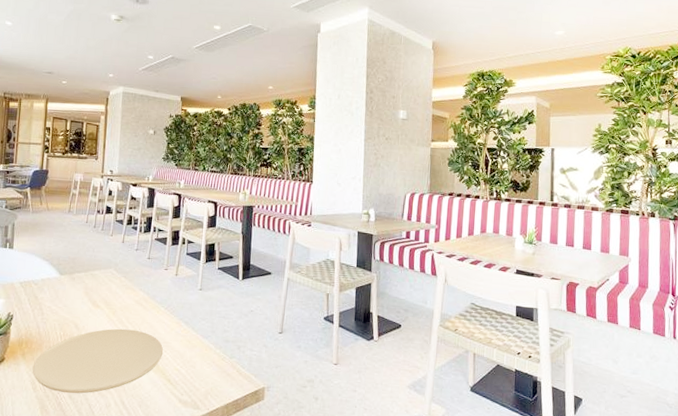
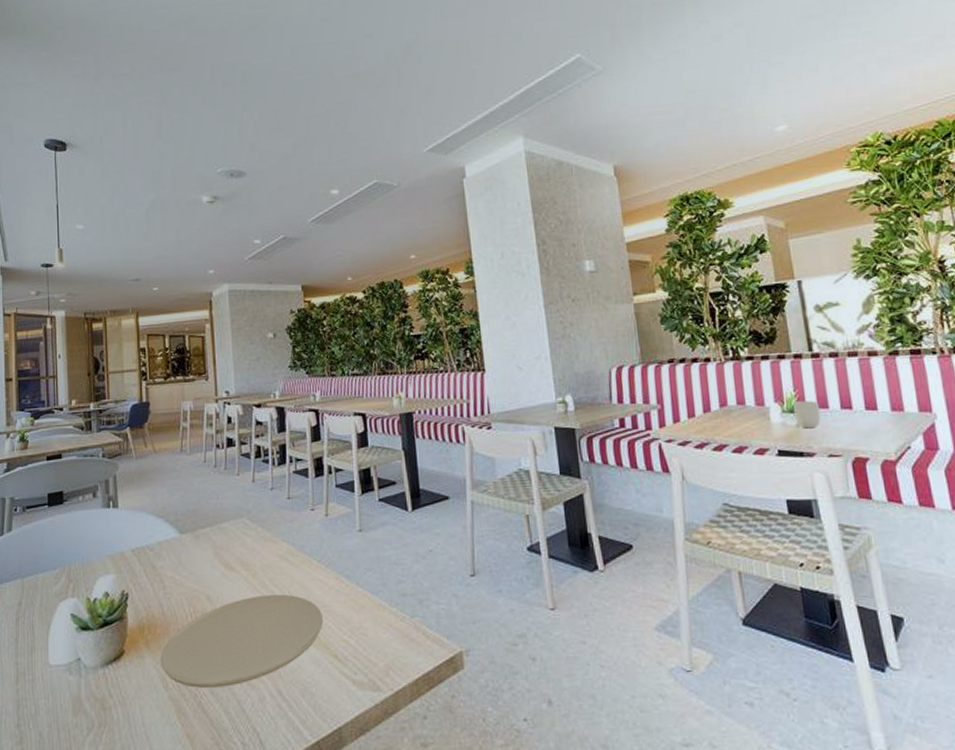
cup: none [533,236,551,257] -> present [793,400,821,429]

